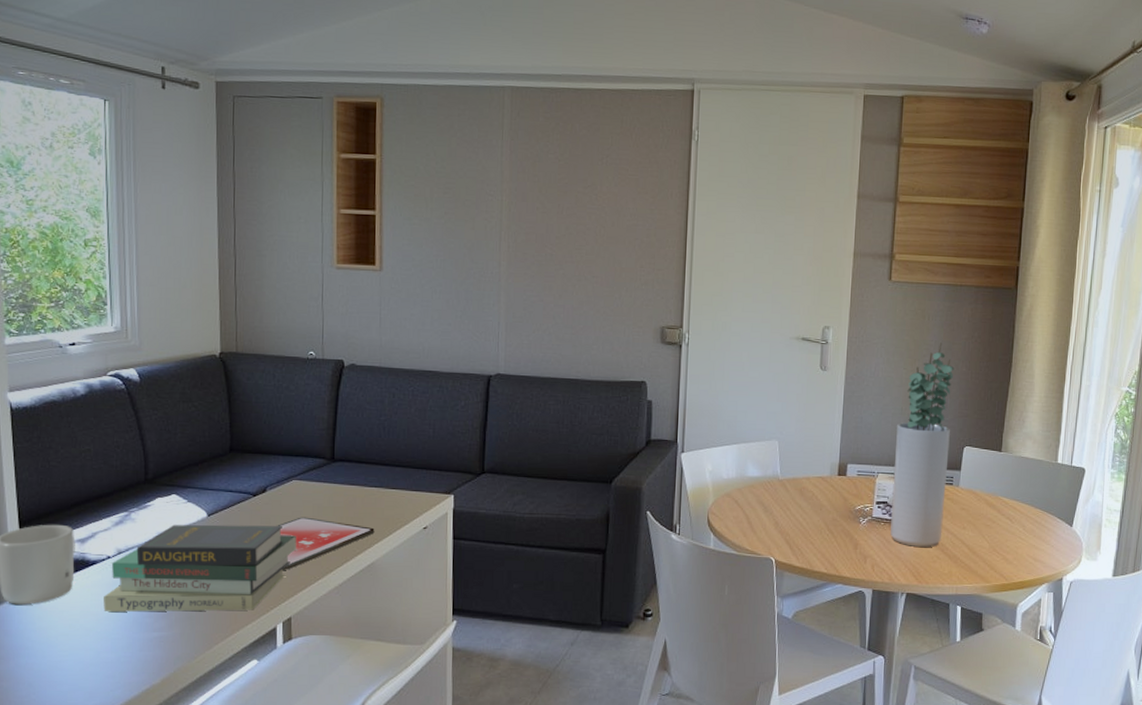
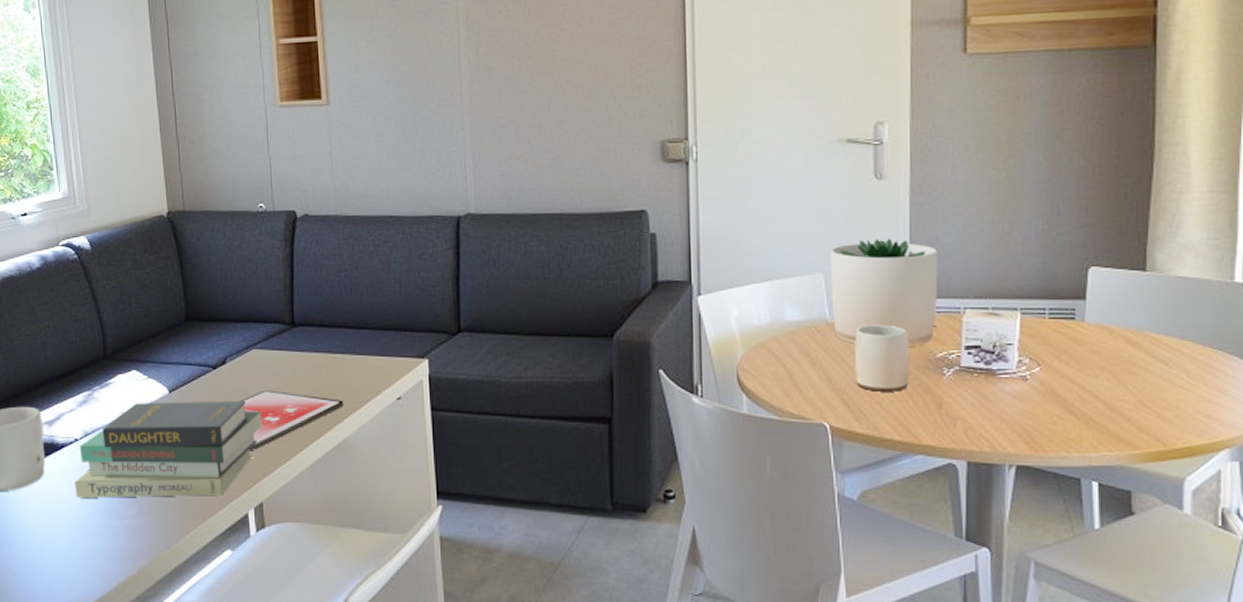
planter: none [782,416,861,501] -> present [830,238,938,348]
mug: none [796,482,837,535] -> present [854,325,910,392]
vase: present [890,342,955,547] -> none [987,128,1067,404]

